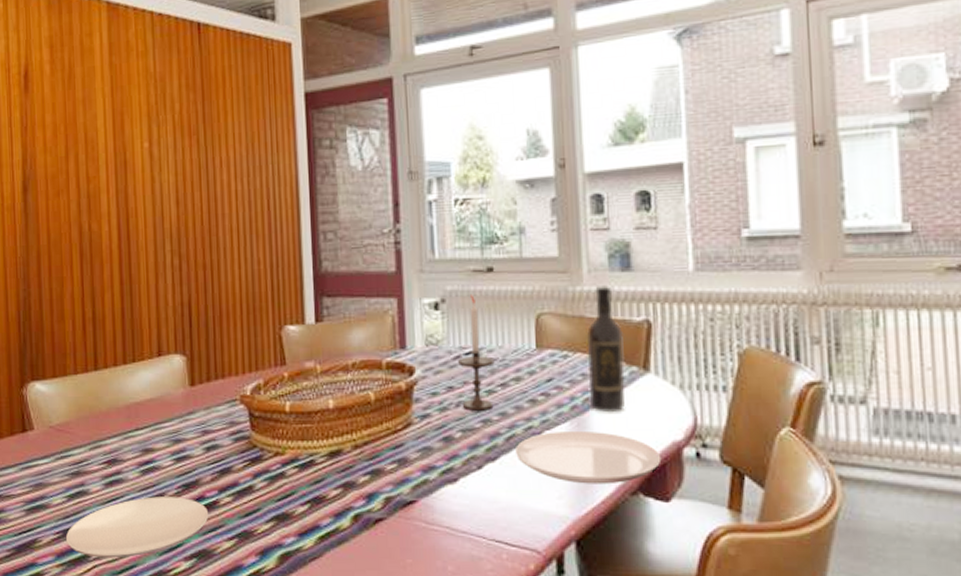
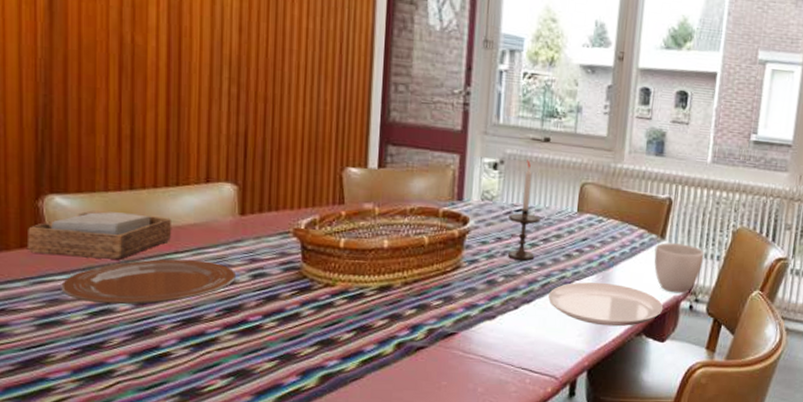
napkin holder: none [16,394,132,440] -> present [28,210,172,260]
plate: none [44,436,192,486] -> present [61,259,237,305]
plate: present [66,496,209,558] -> none [86,318,251,375]
wine bottle: present [586,286,625,413] -> none [615,165,650,270]
cup: none [638,375,705,438] -> present [654,242,705,294]

